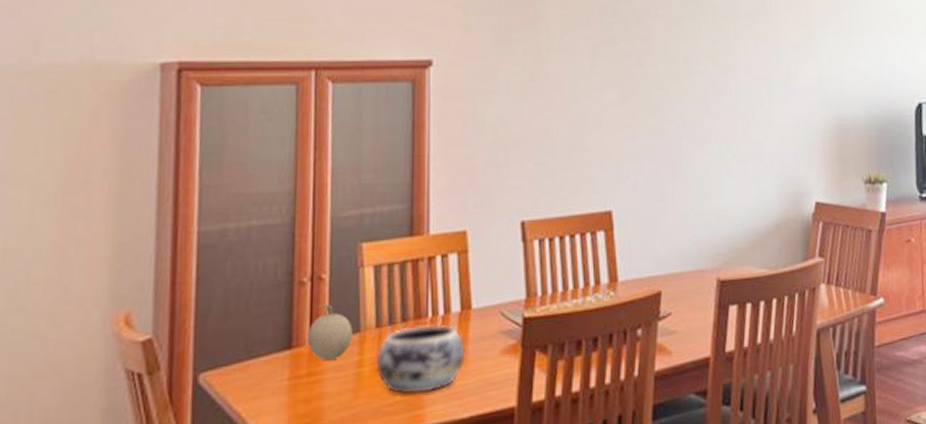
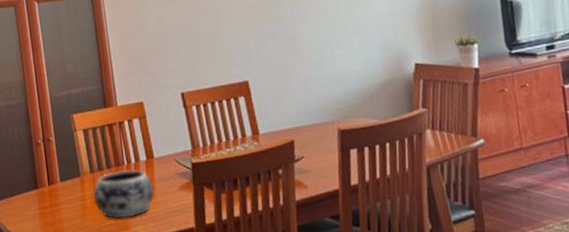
fruit: present [308,304,352,360] -> none [46,158,76,196]

